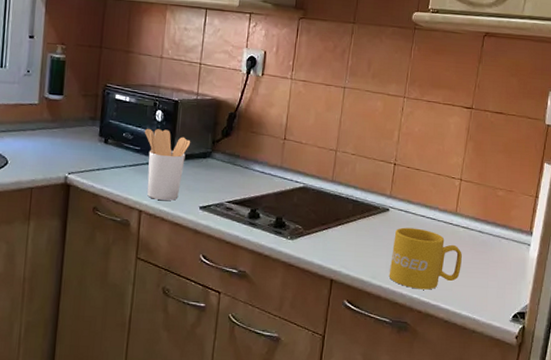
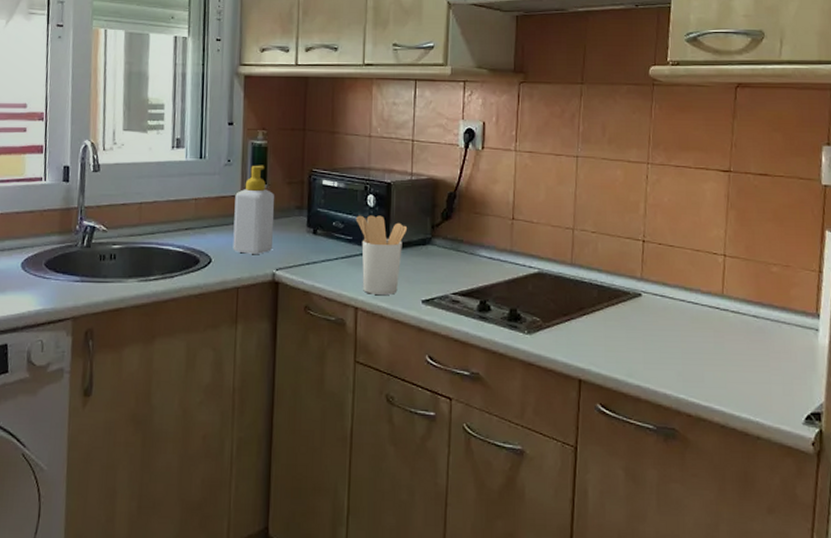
soap bottle: none [28,77,71,159] -> present [233,165,275,254]
mug: present [389,227,462,290] -> none [647,315,735,389]

